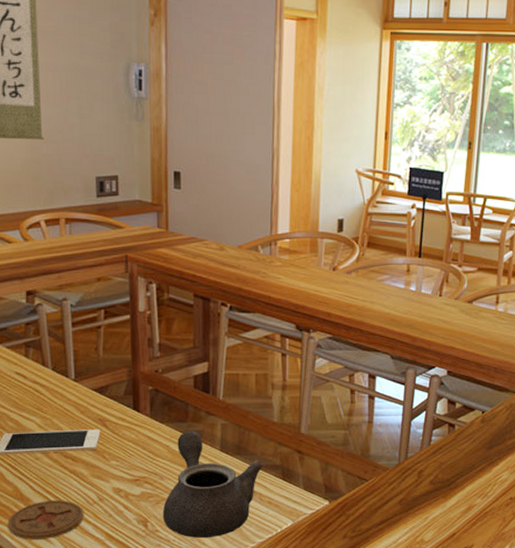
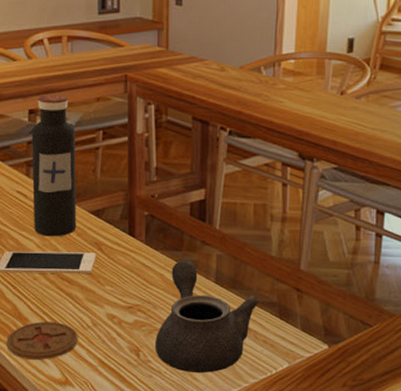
water bottle: none [29,276,80,416] -> present [31,95,77,237]

